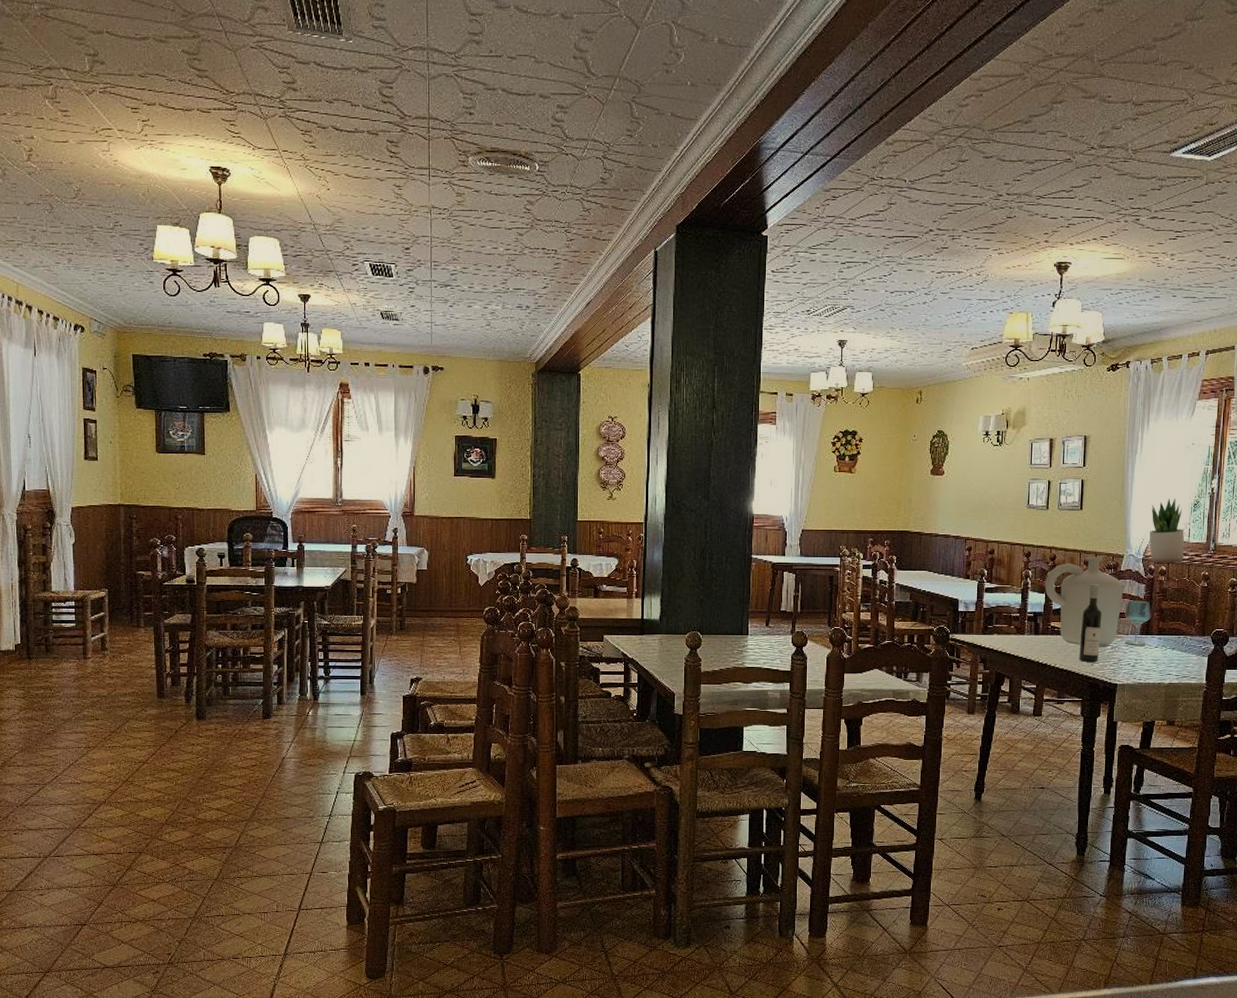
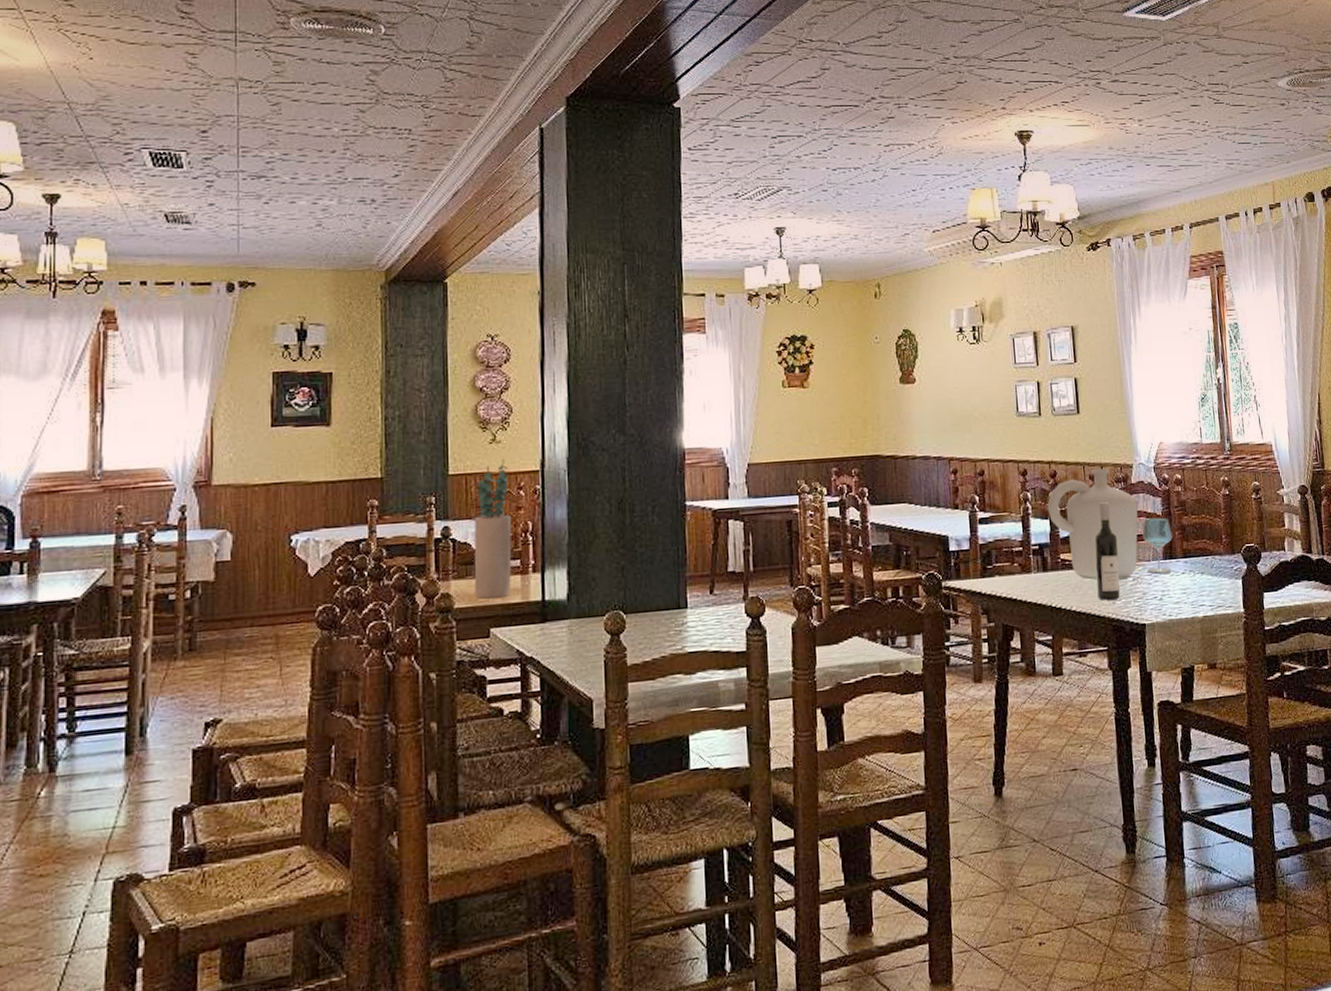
vase: none [593,512,621,615] -> present [474,458,512,601]
planter: present [1149,499,1185,563] -> none [1155,393,1200,471]

